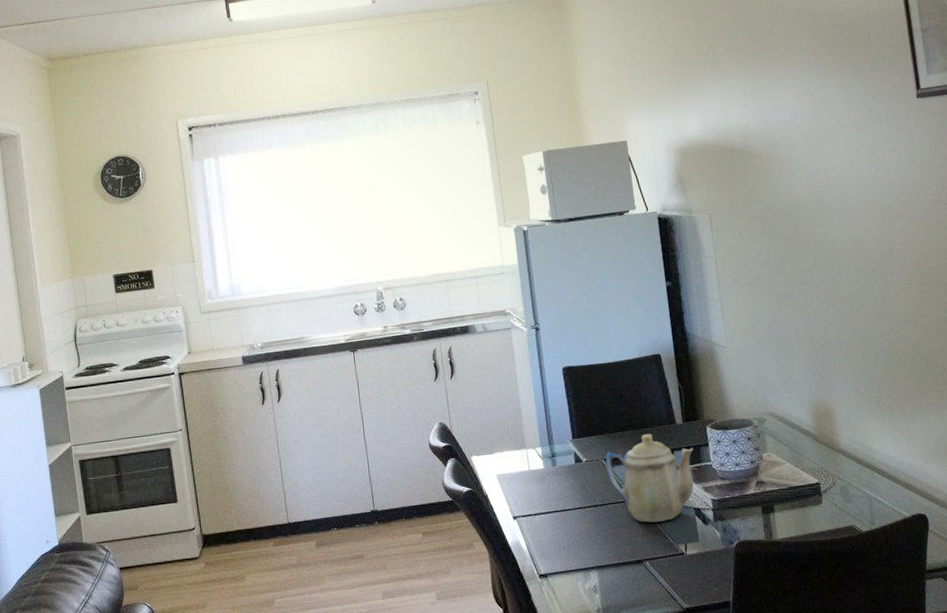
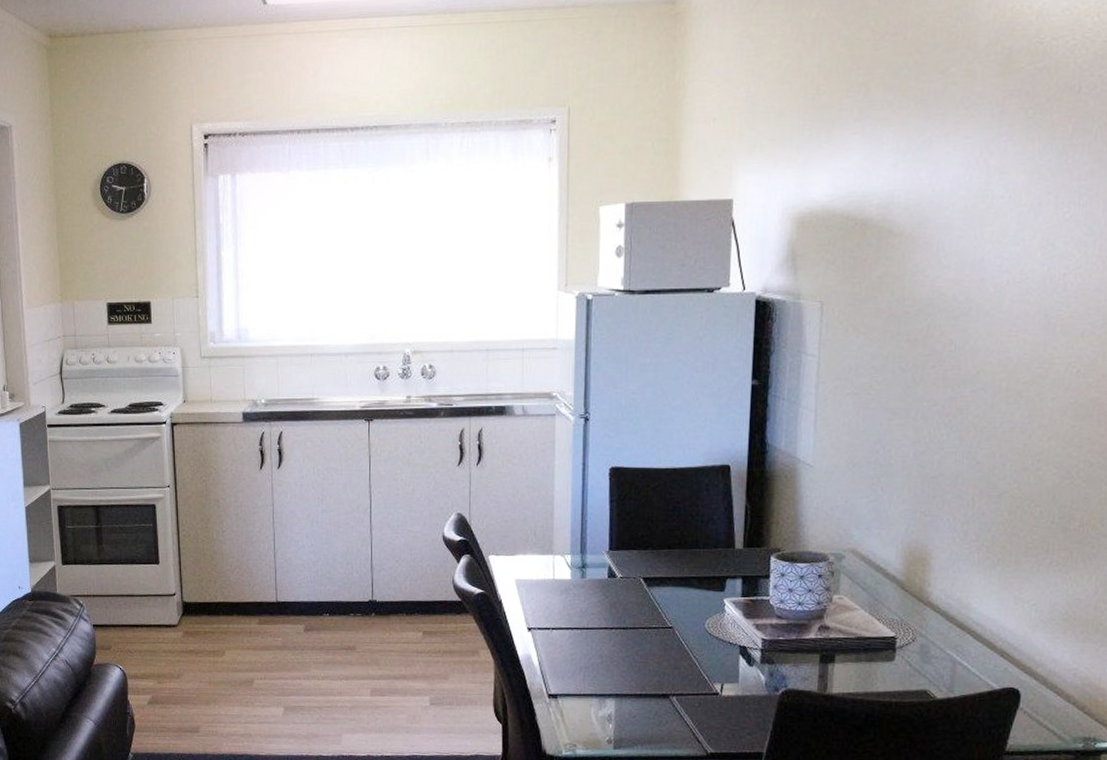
teapot: present [605,434,694,523] -> none [643,556,751,656]

